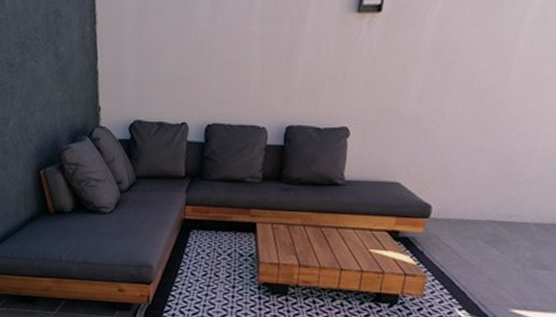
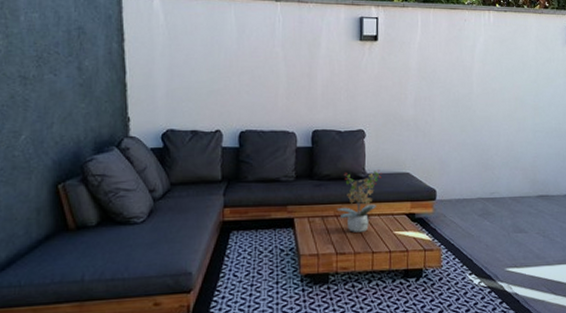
potted plant: none [304,176,365,246] -> present [336,170,383,232]

